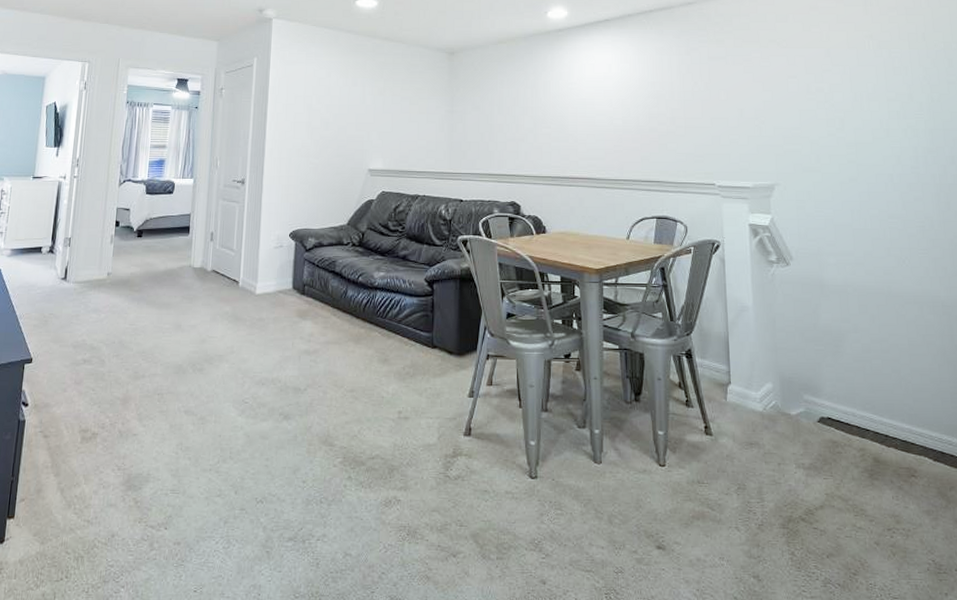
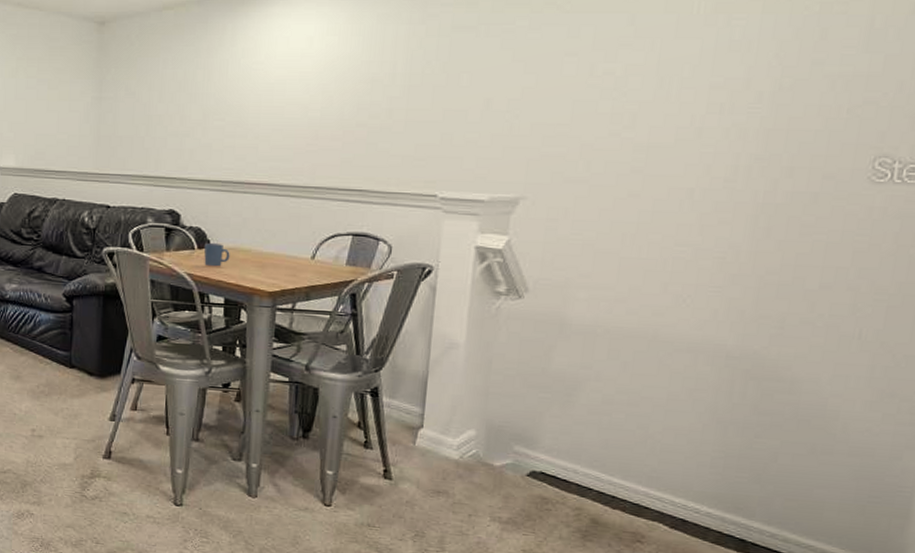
mug: none [541,229,562,250] -> present [203,243,230,268]

